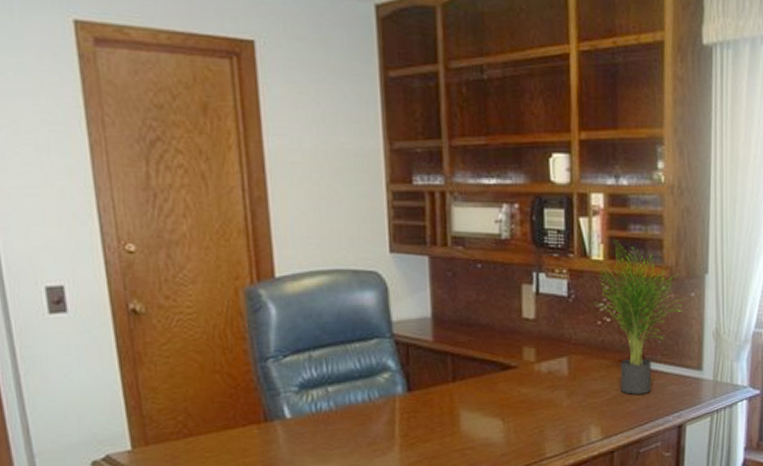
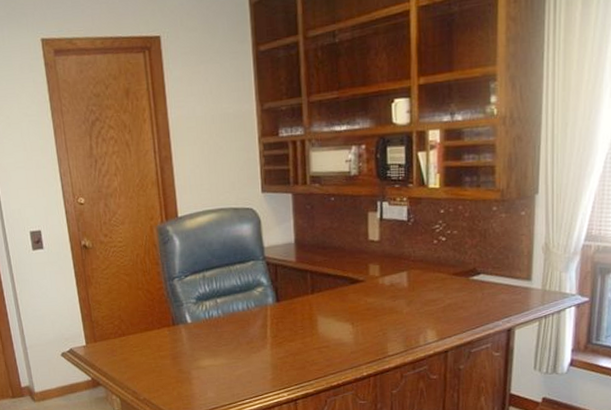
potted plant: present [594,240,683,395] -> none [431,169,513,303]

